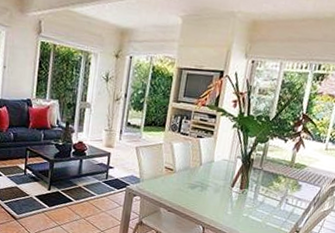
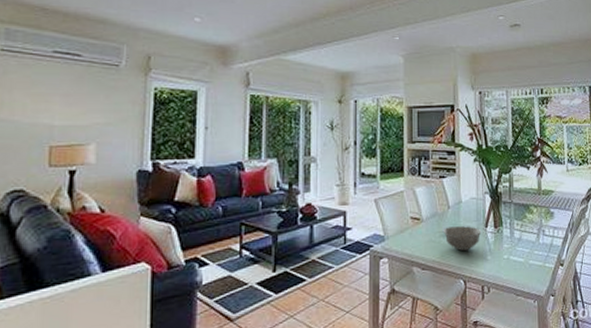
bowl: none [192,181,227,204] -> present [444,226,482,252]

